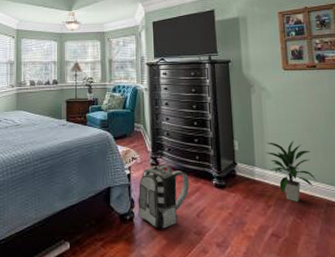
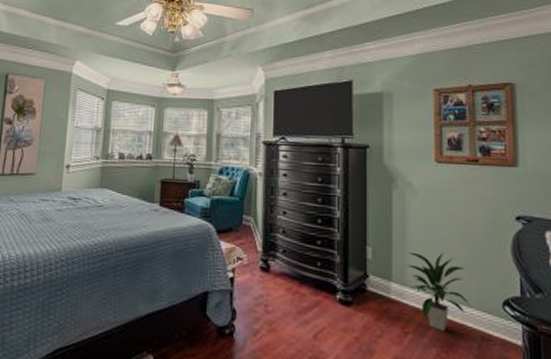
backpack: present [138,165,189,229] -> none [240,269,306,350]

